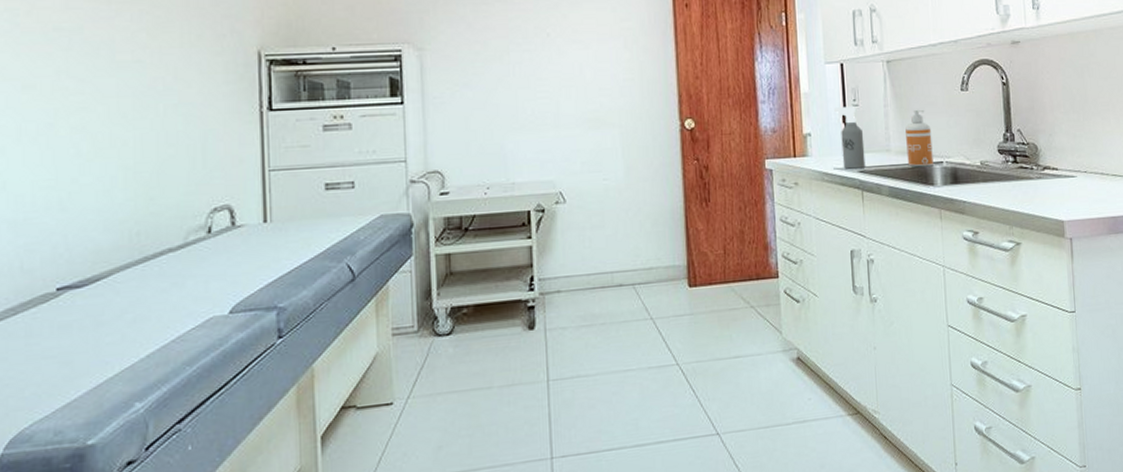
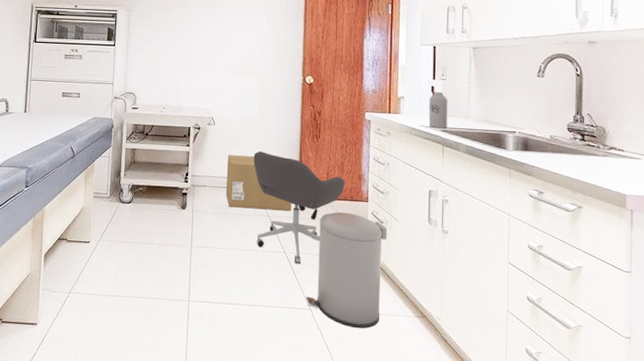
box: none [587,239,681,316] -> present [225,155,291,212]
office chair: none [624,231,748,377] -> present [253,151,345,264]
pedal bin: none [711,295,806,447] -> present [305,211,388,329]
soap dispenser: present [905,109,934,167] -> none [484,87,508,134]

